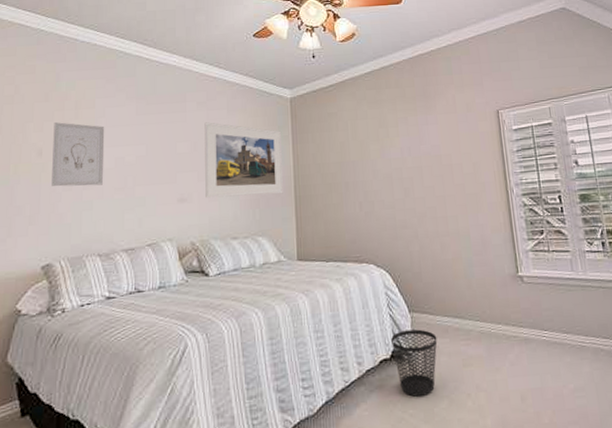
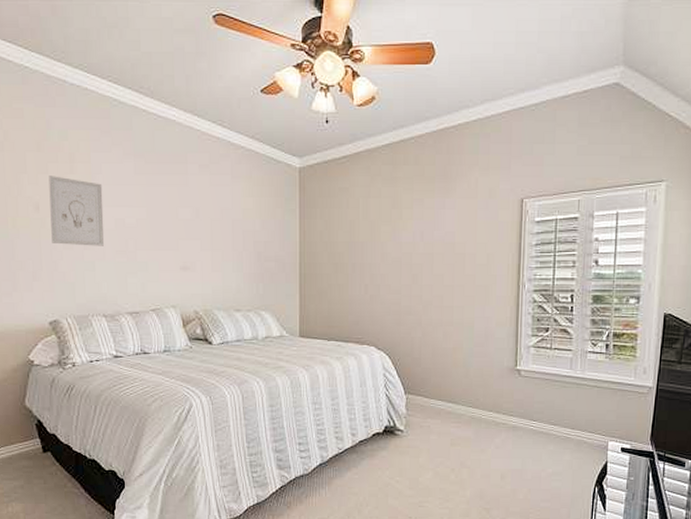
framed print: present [204,122,283,198] -> none [207,188,289,270]
wastebasket: present [391,329,438,397] -> none [385,409,429,467]

